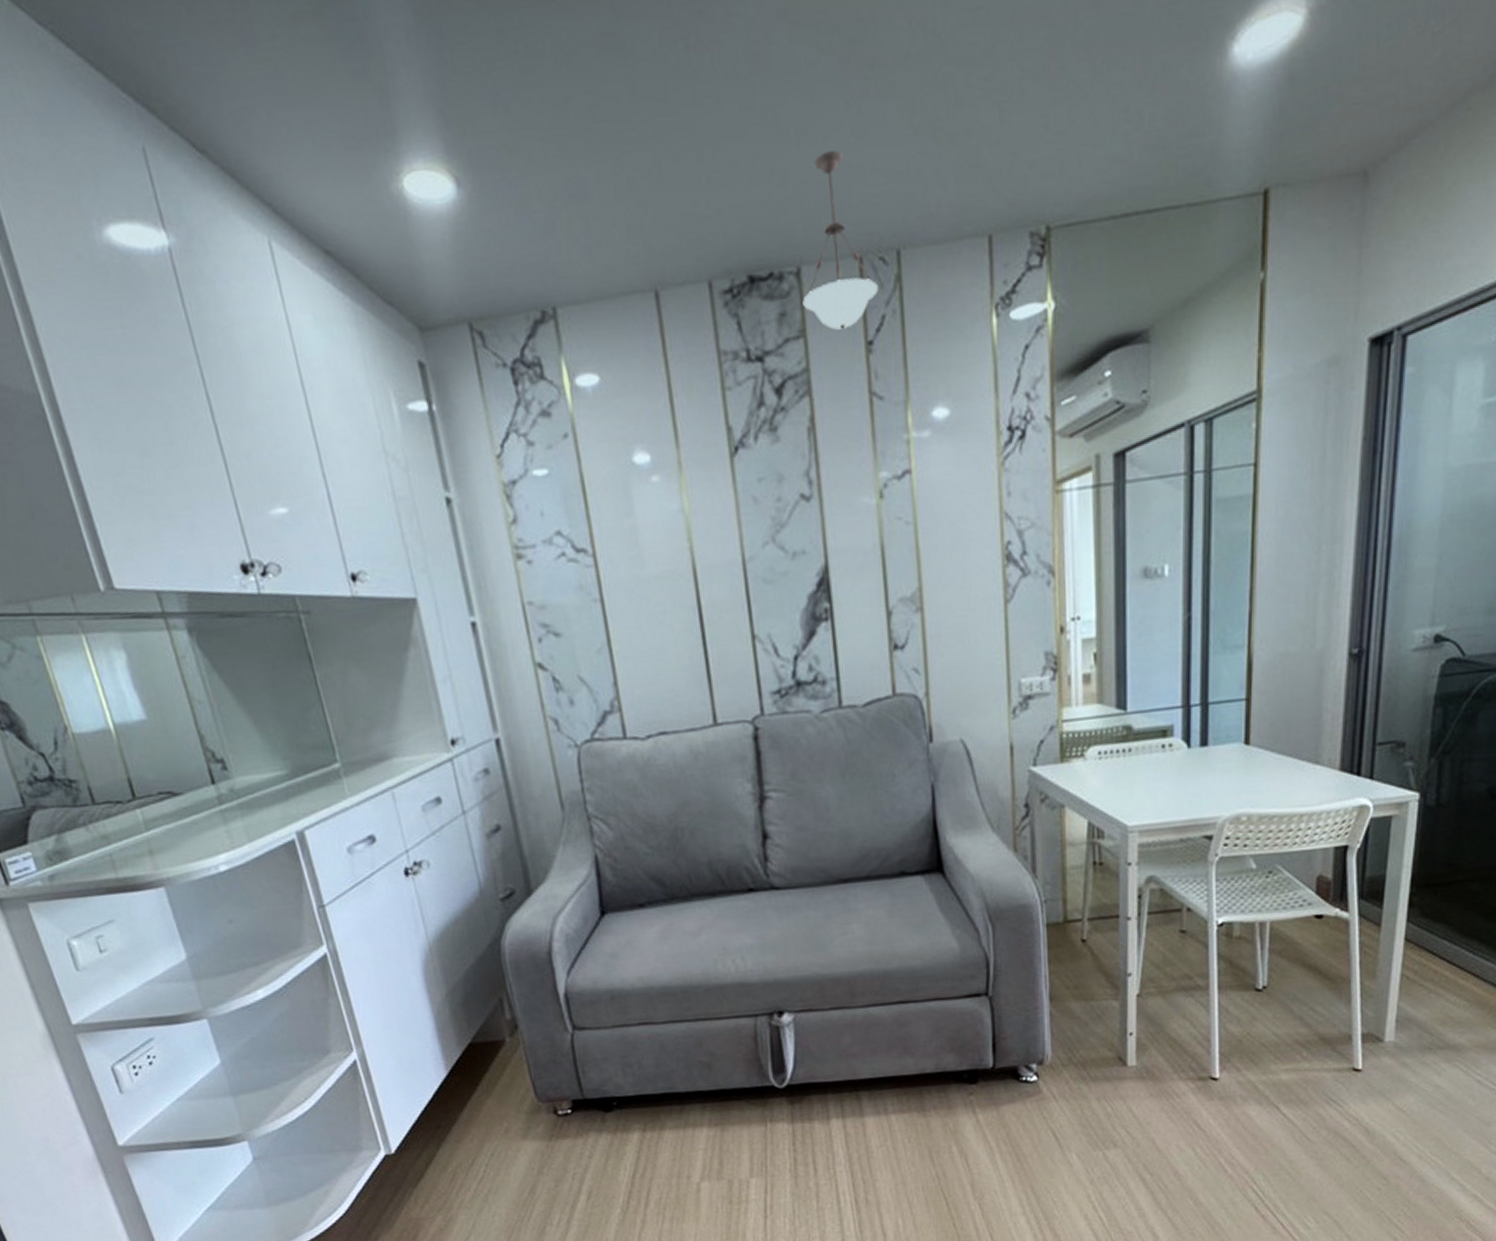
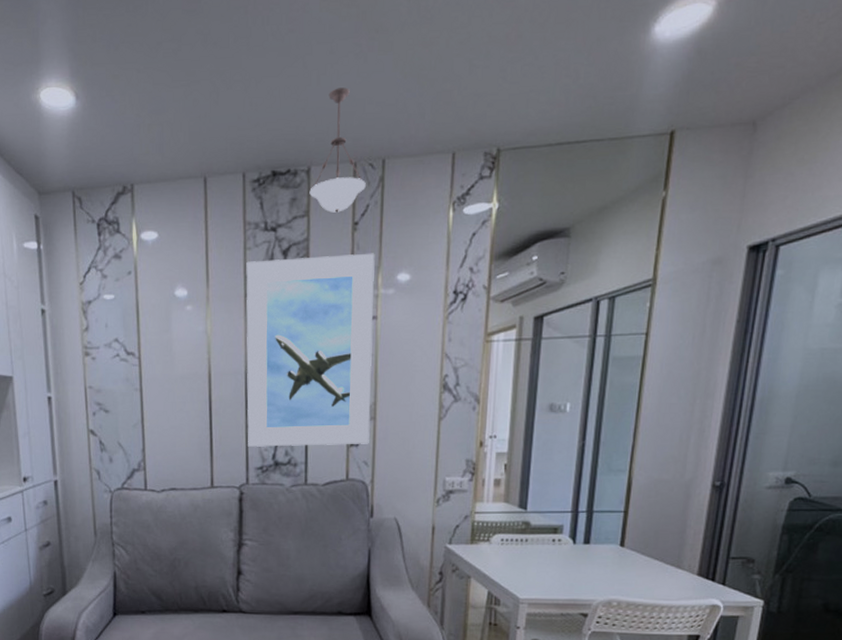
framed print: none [727,382,918,664] -> present [246,253,375,447]

